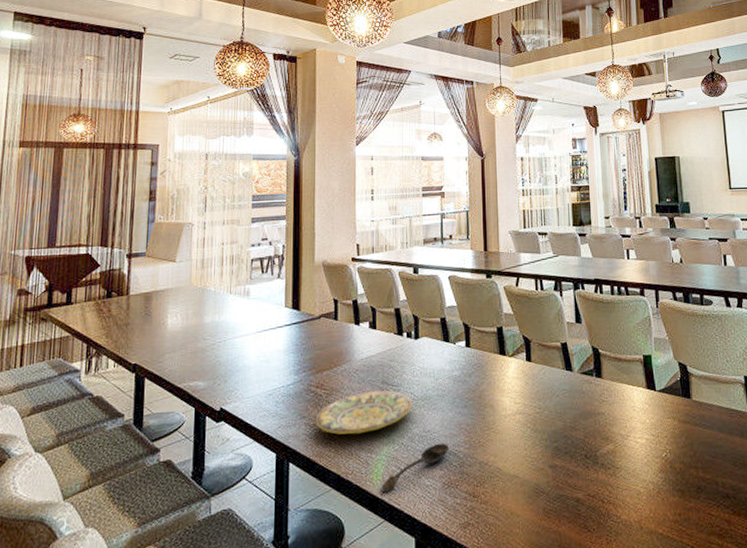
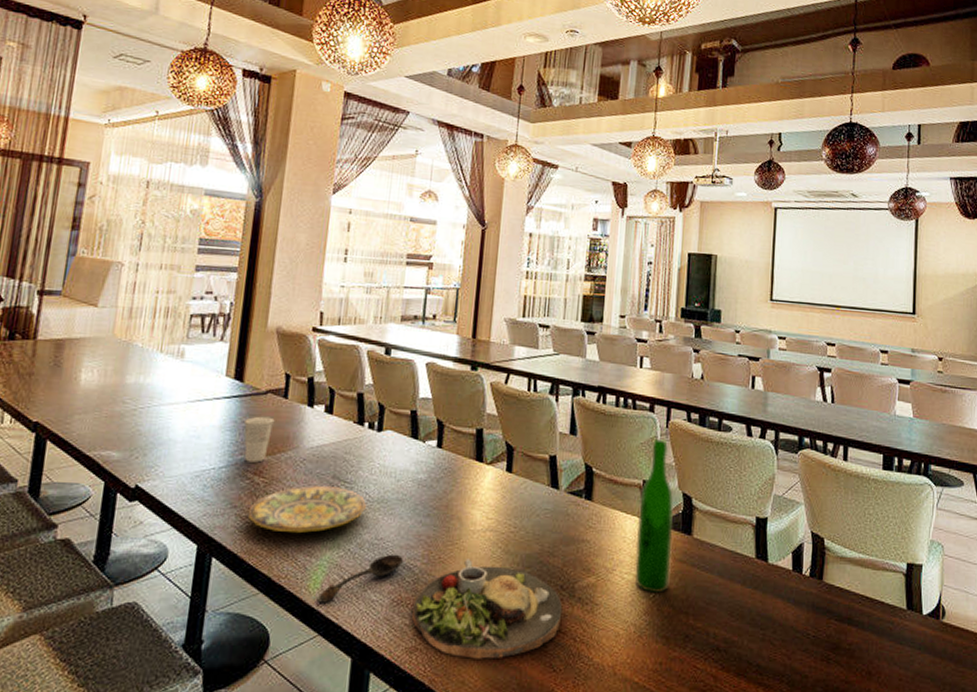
cup: none [303,337,329,378] -> present [243,416,275,463]
dinner plate: none [461,440,589,528] -> present [411,558,563,659]
wine bottle: none [642,318,678,453] -> present [635,439,674,594]

